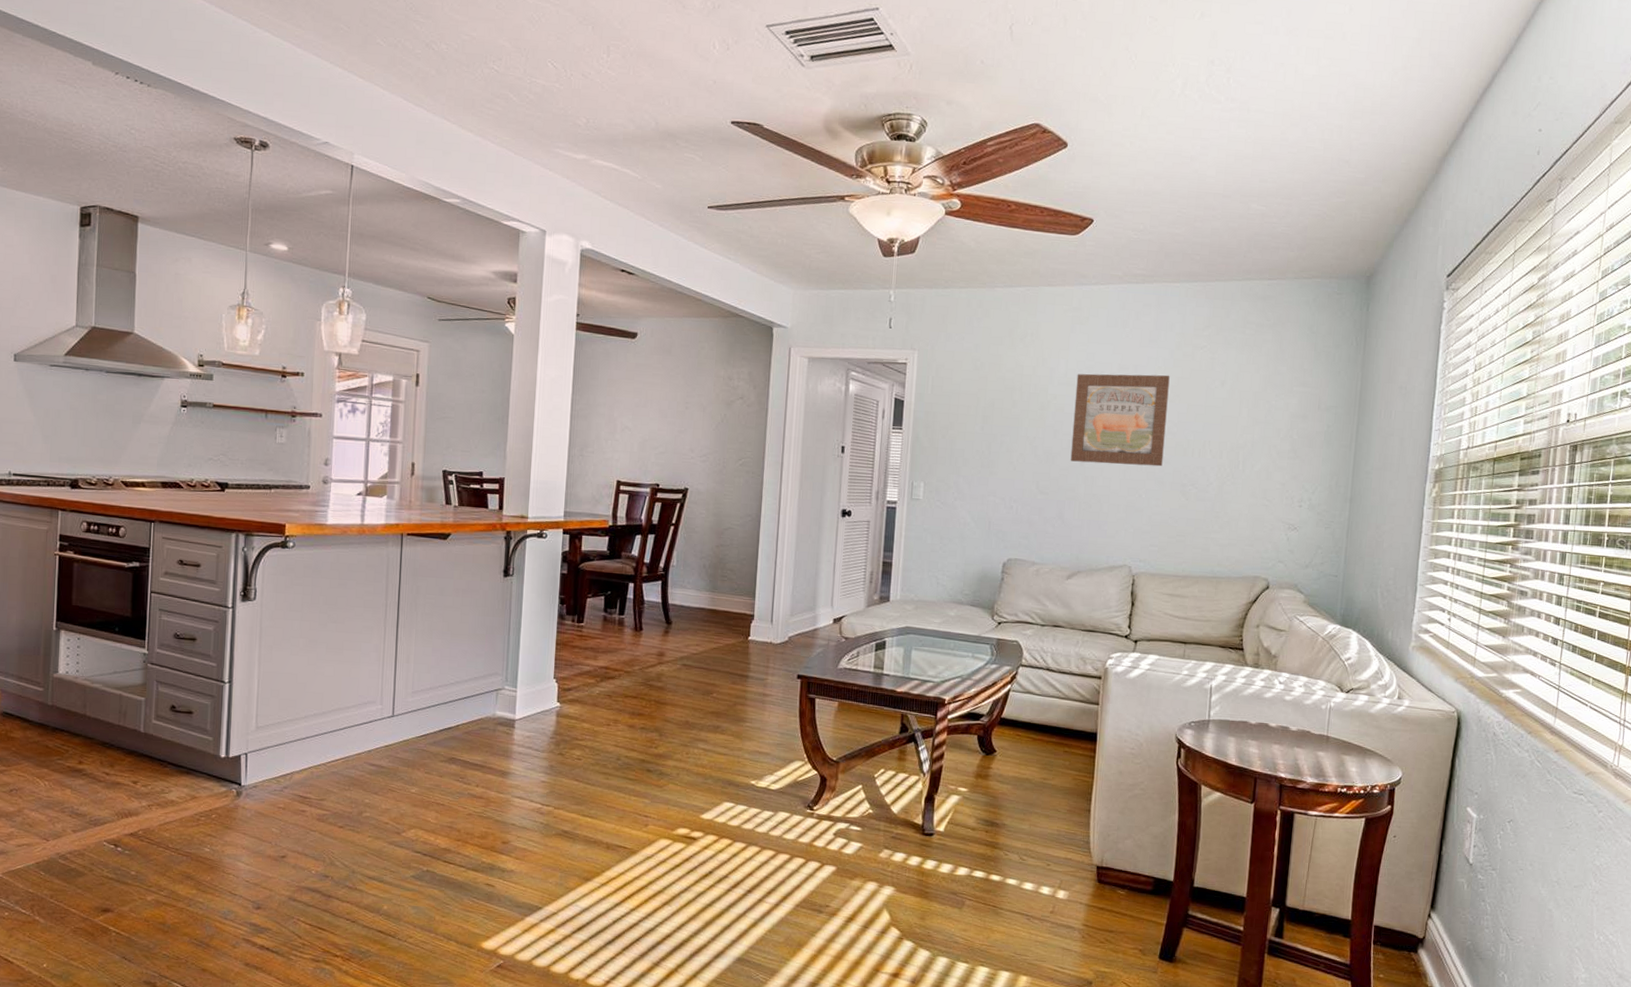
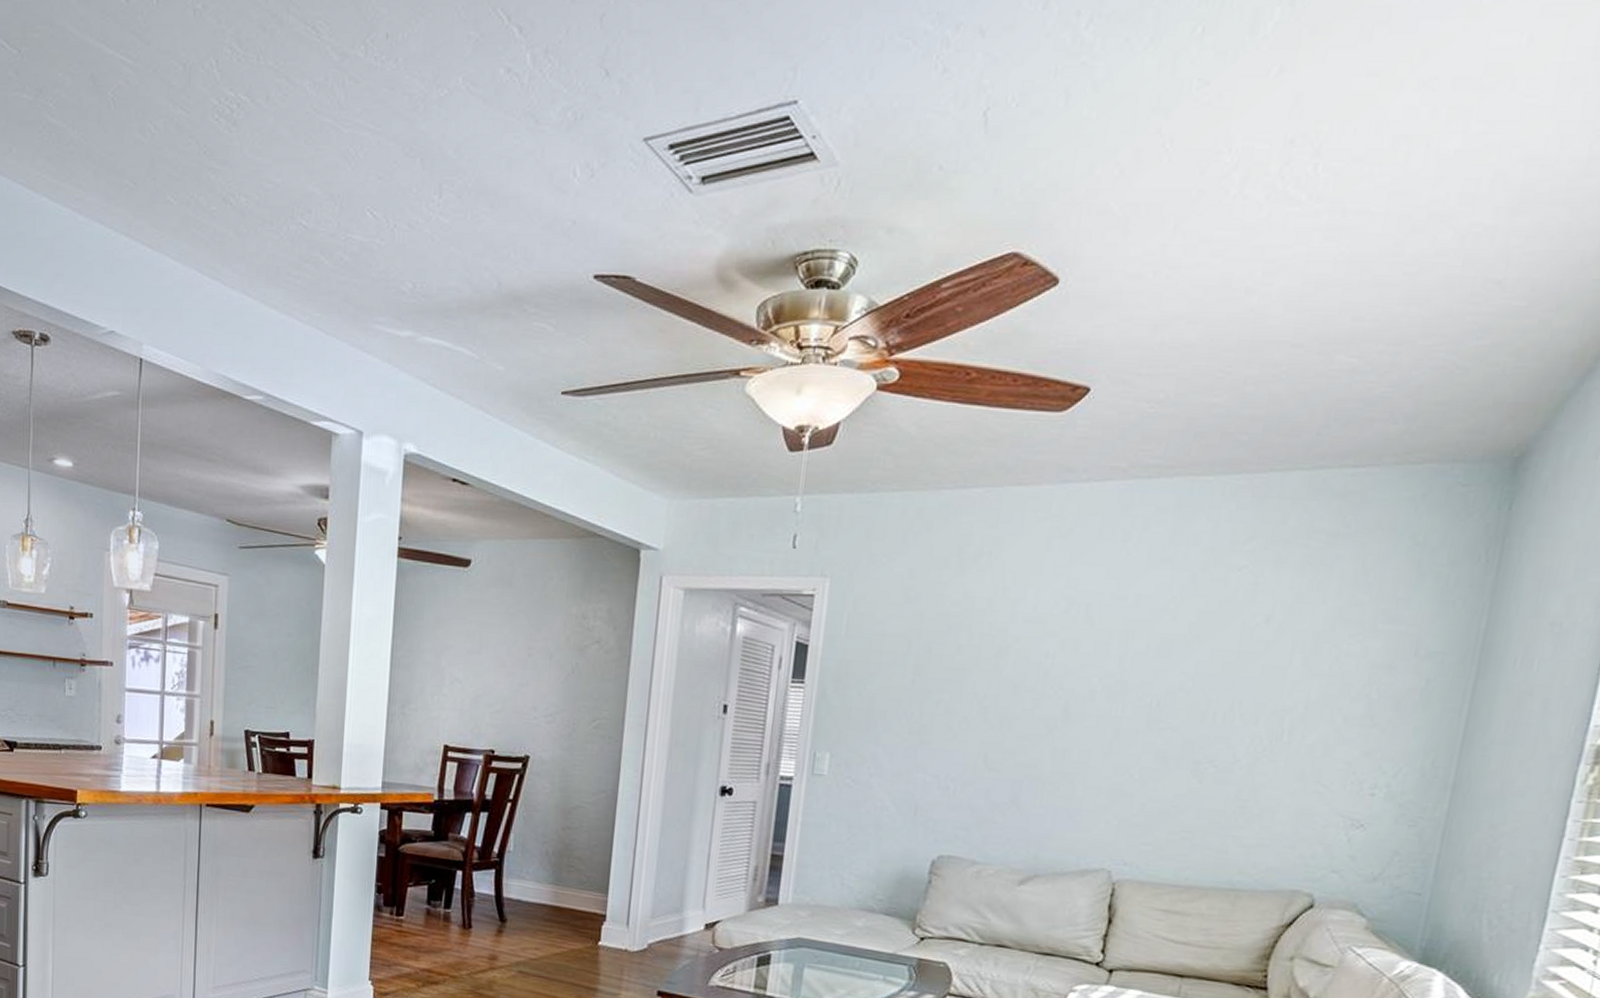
wall art: present [1070,373,1170,467] -> none [1033,607,1188,736]

